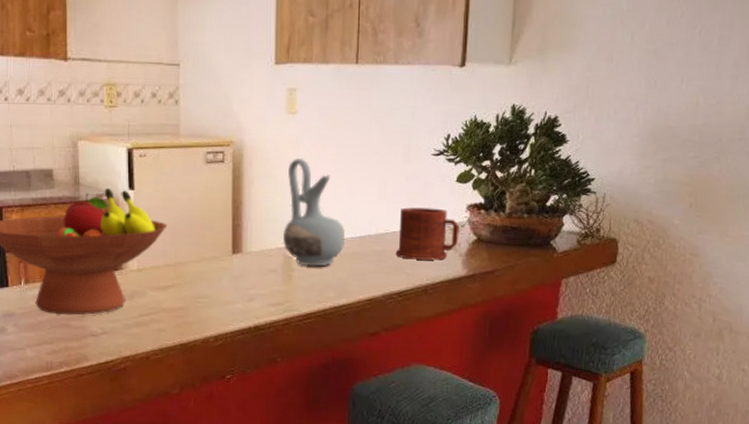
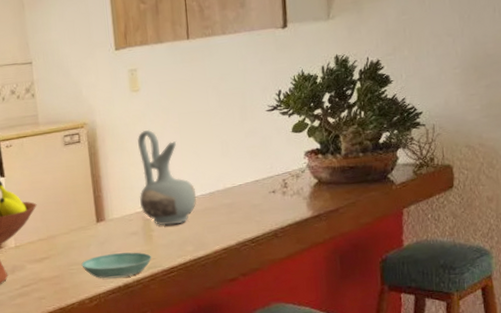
saucer: none [210,290,288,318] -> present [81,252,152,279]
mug: present [395,207,460,260] -> none [244,158,301,208]

